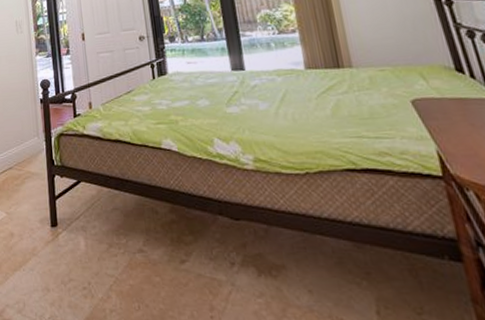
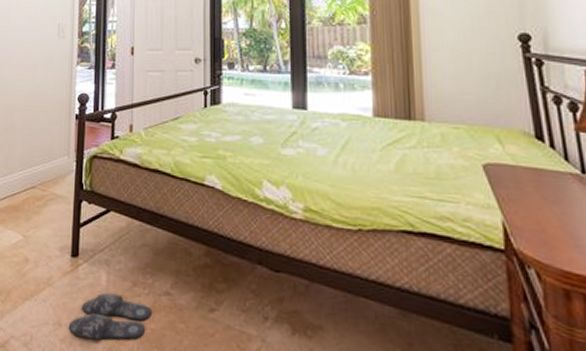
slippers: none [57,256,129,301] -> present [69,292,152,340]

